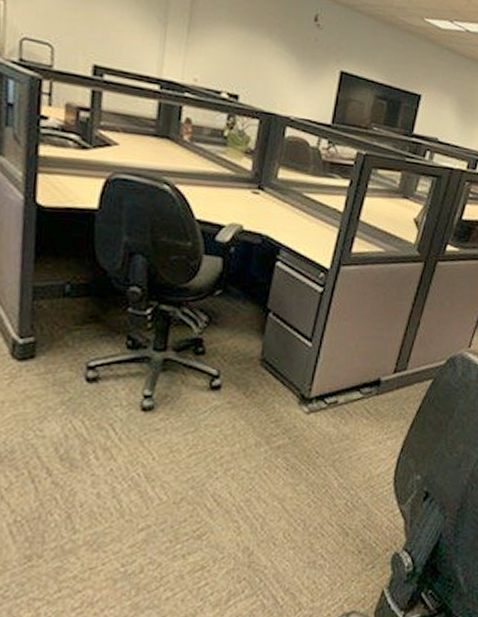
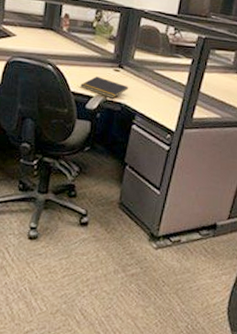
notepad: none [208,200,272,229] -> present [80,76,129,99]

